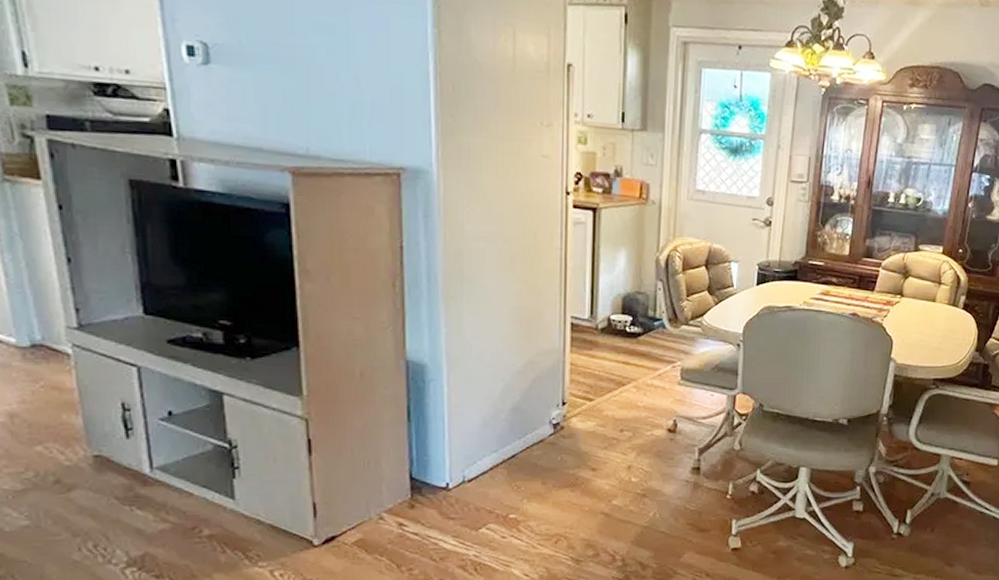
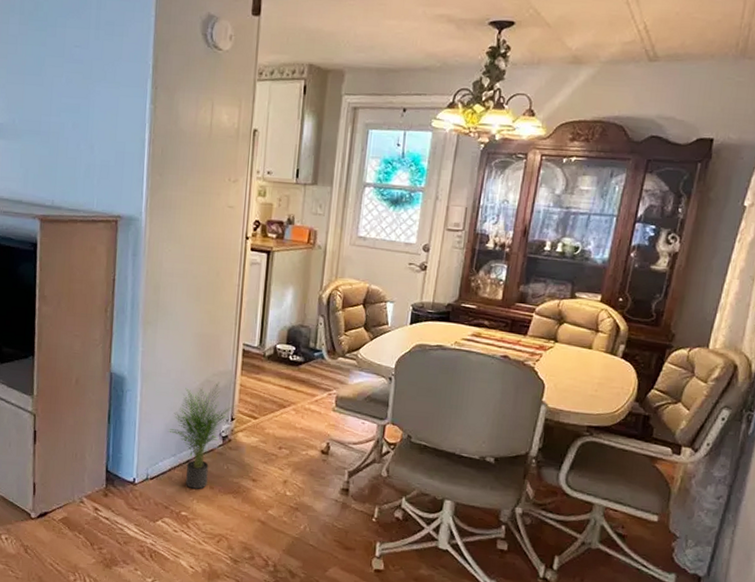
potted plant: none [487,361,566,487] -> present [169,381,235,489]

